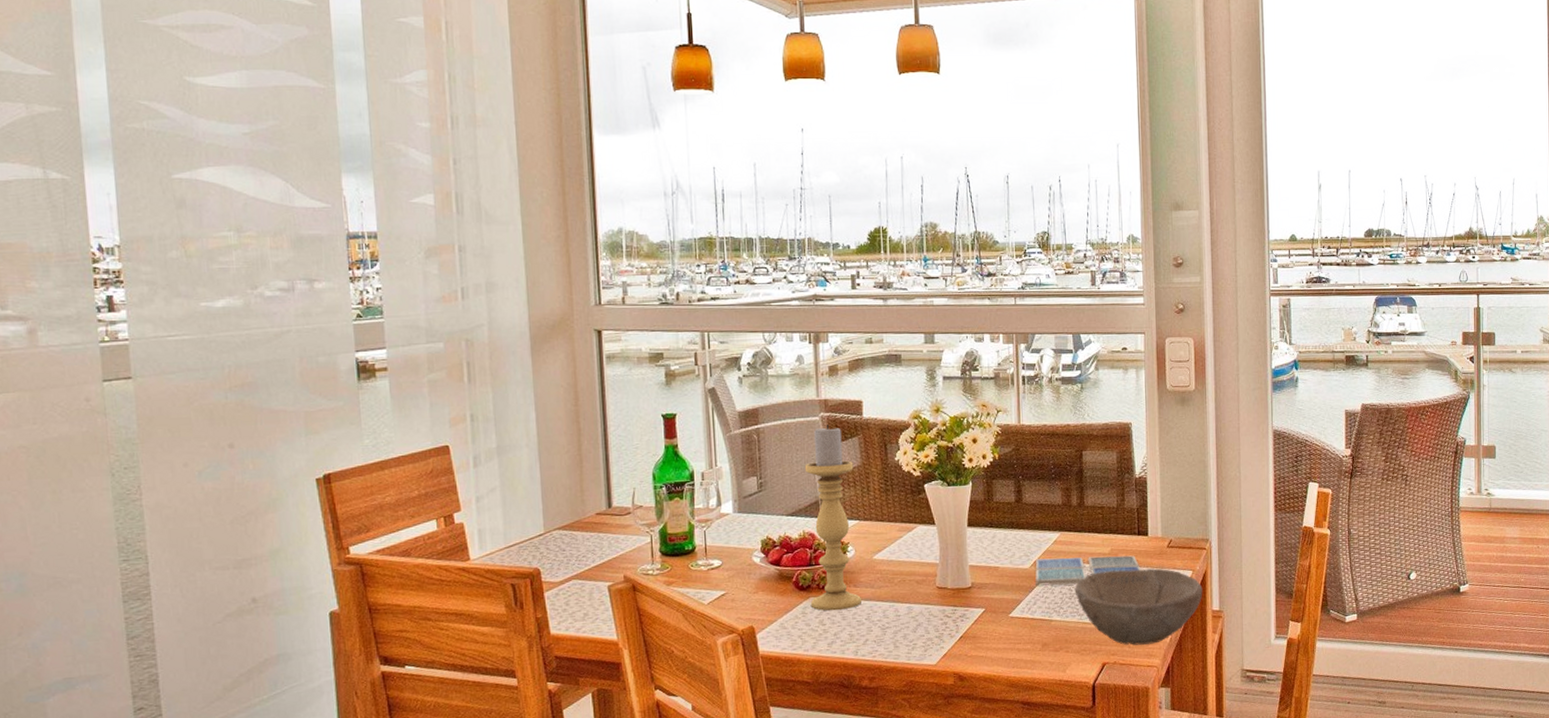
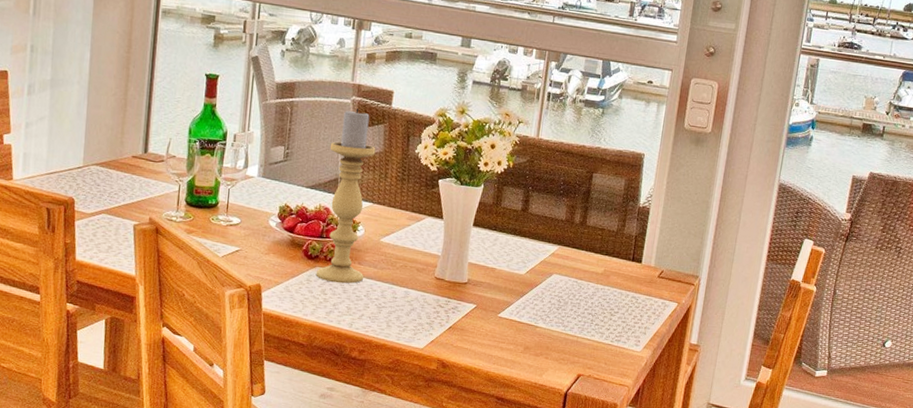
drink coaster: present [1035,555,1142,586] -> none [528,267,630,297]
bowl: present [1074,568,1203,645] -> none [563,289,685,365]

